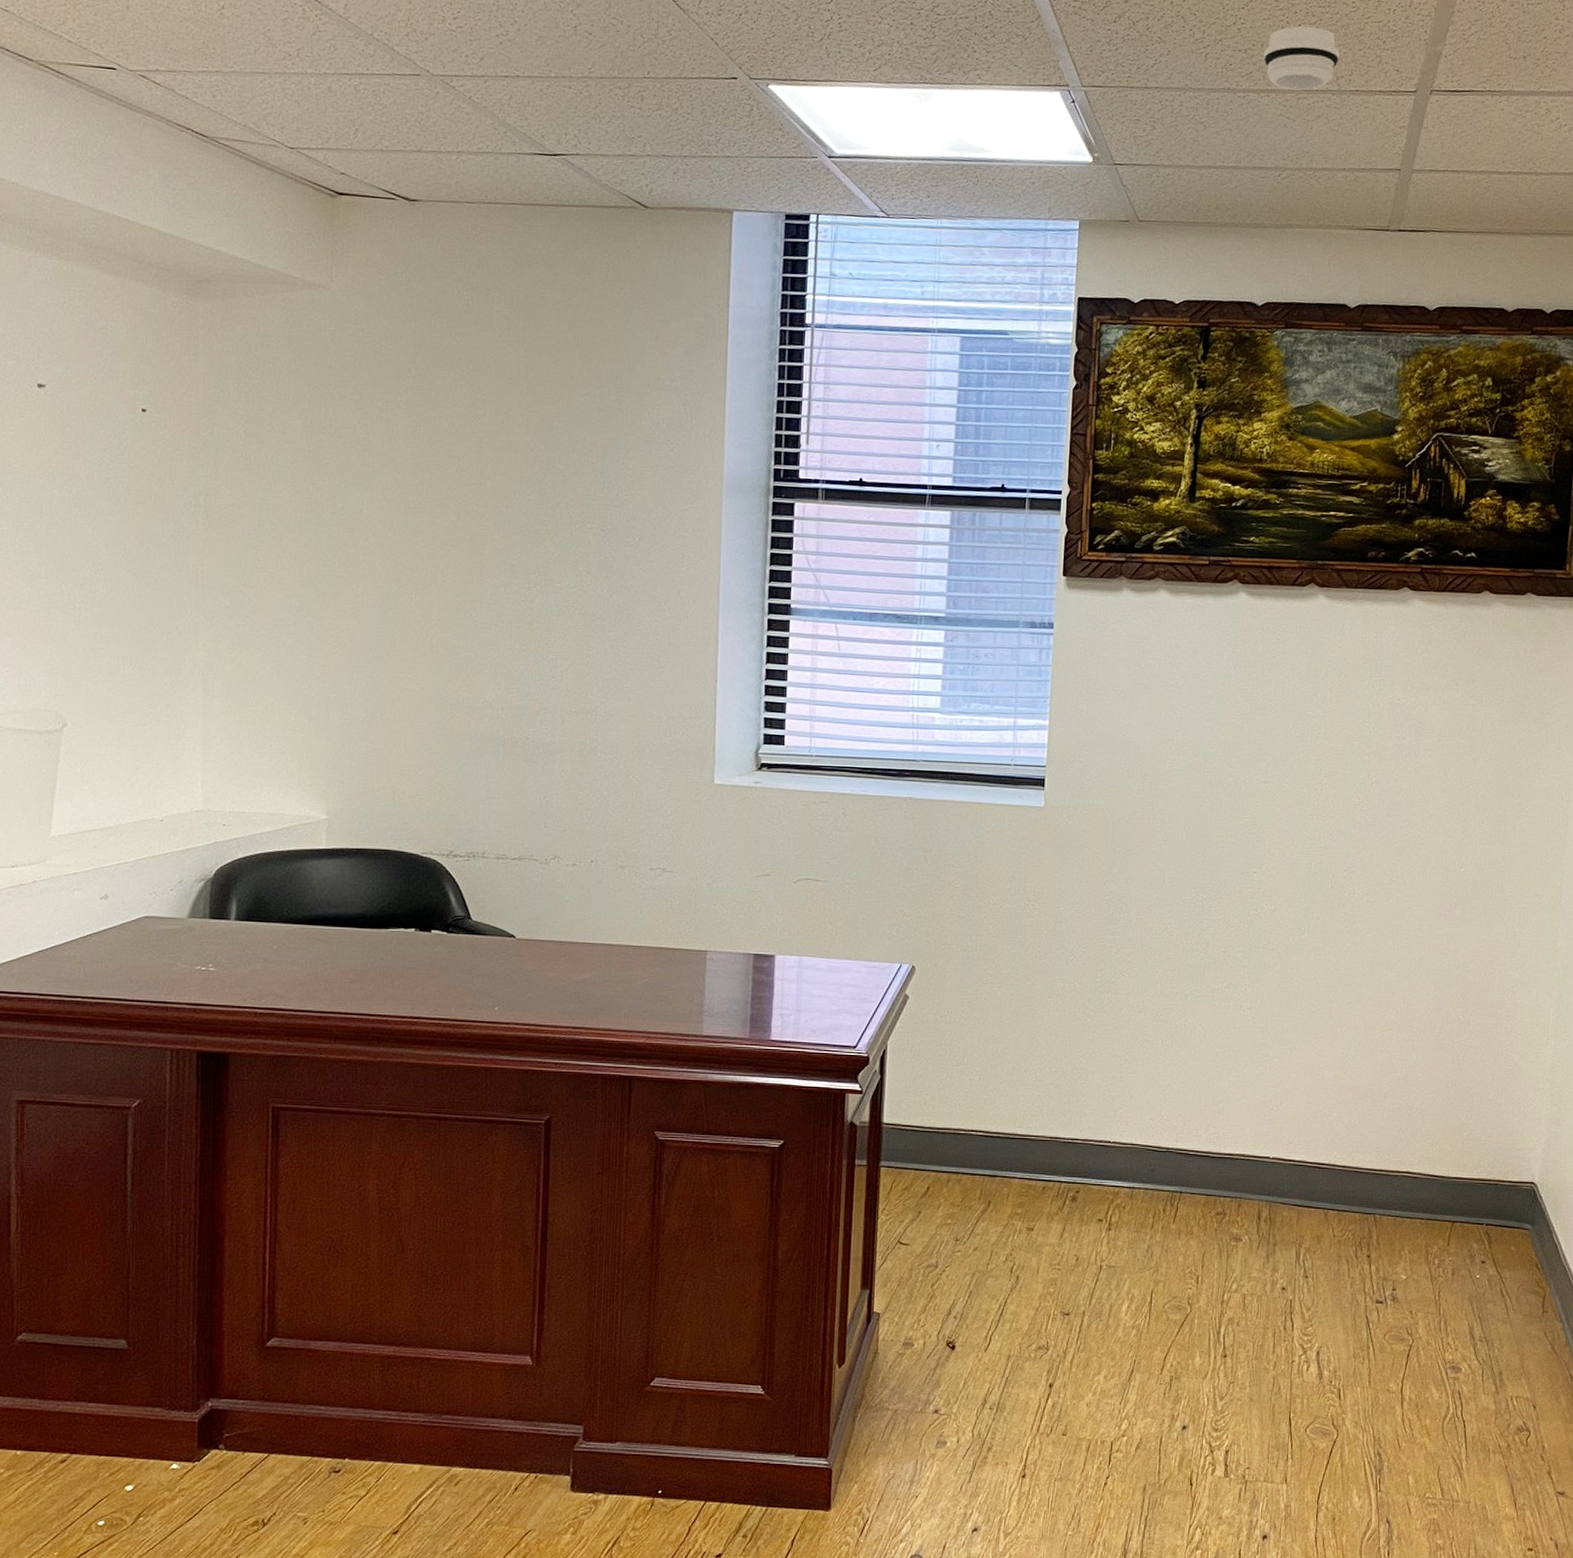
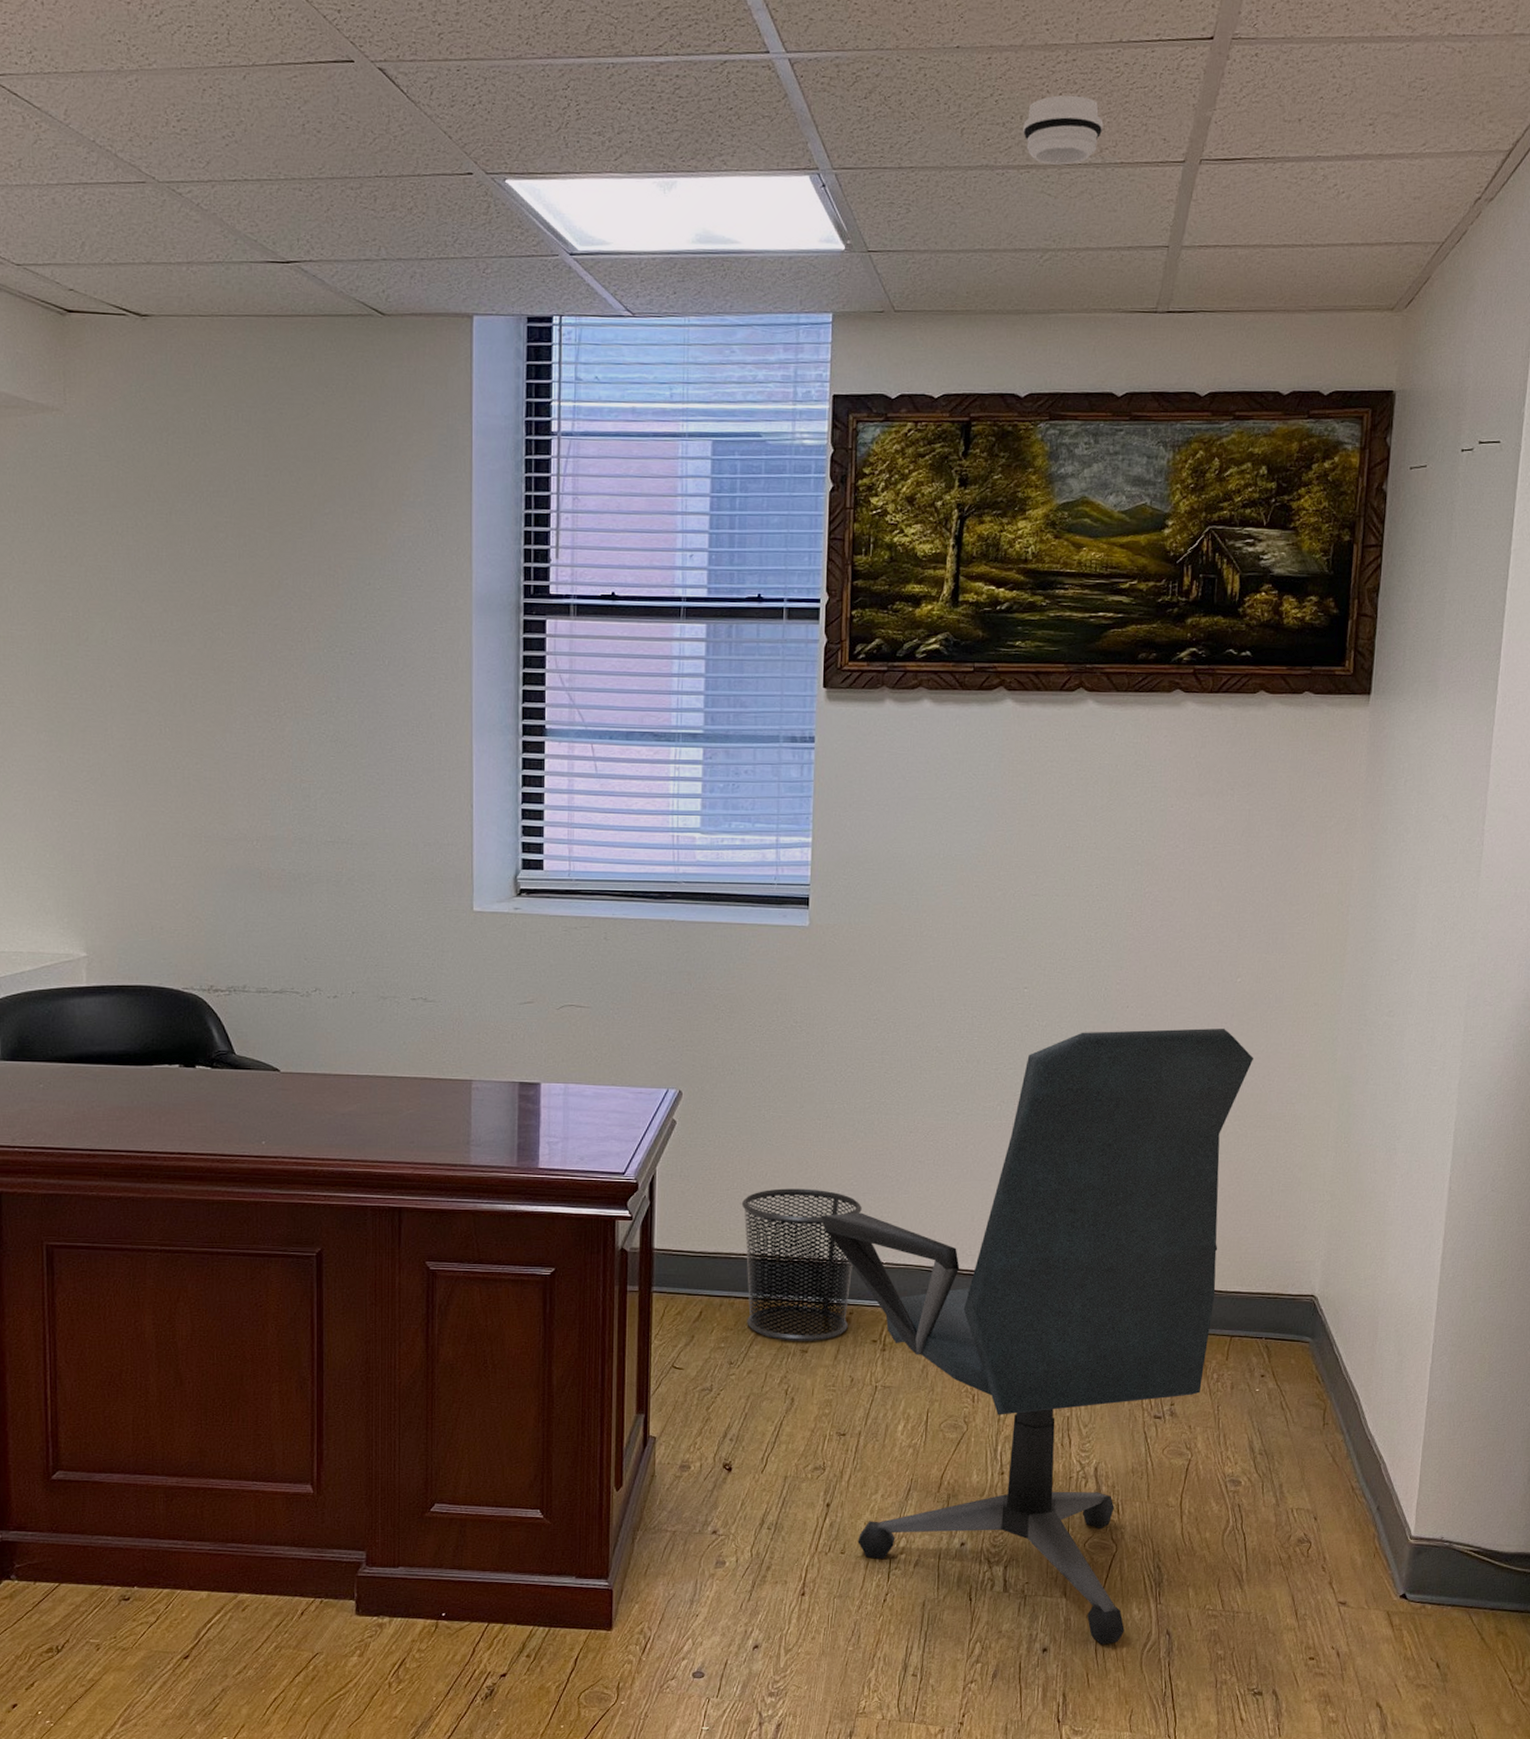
waste bin: none [971,1065,1090,1219] -> present [741,1188,862,1341]
office chair: none [1050,916,1476,1533] -> present [821,1028,1253,1645]

